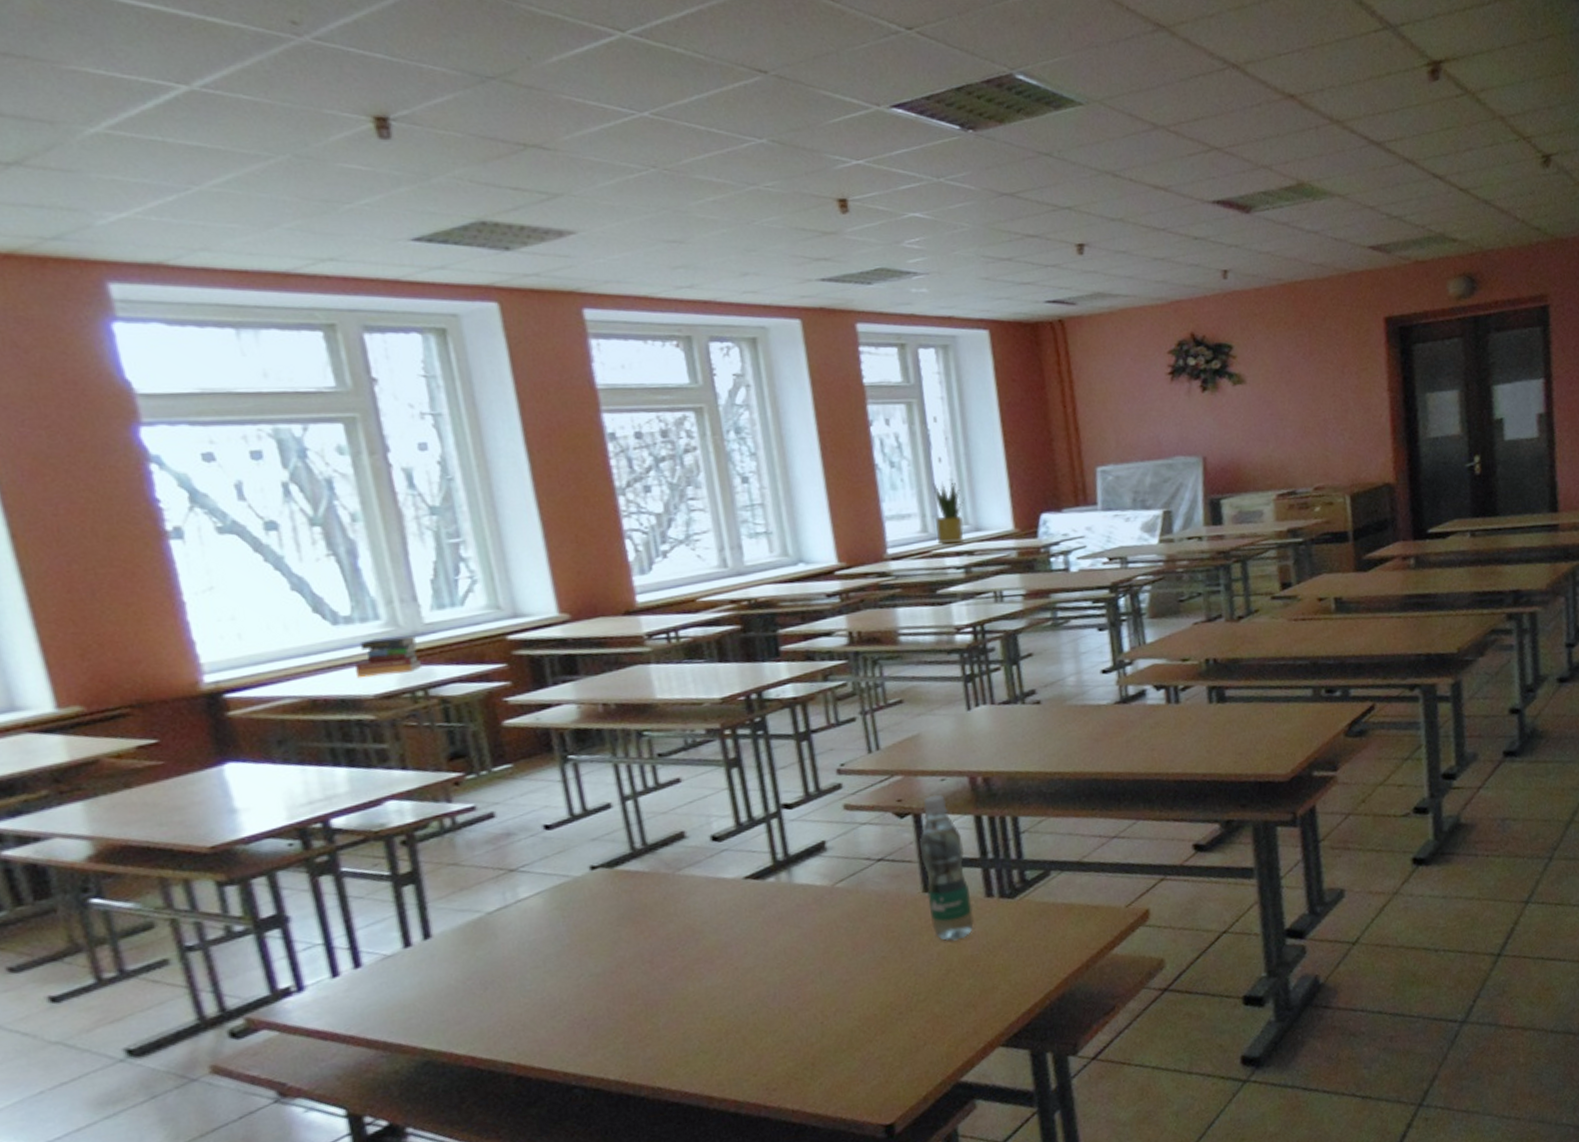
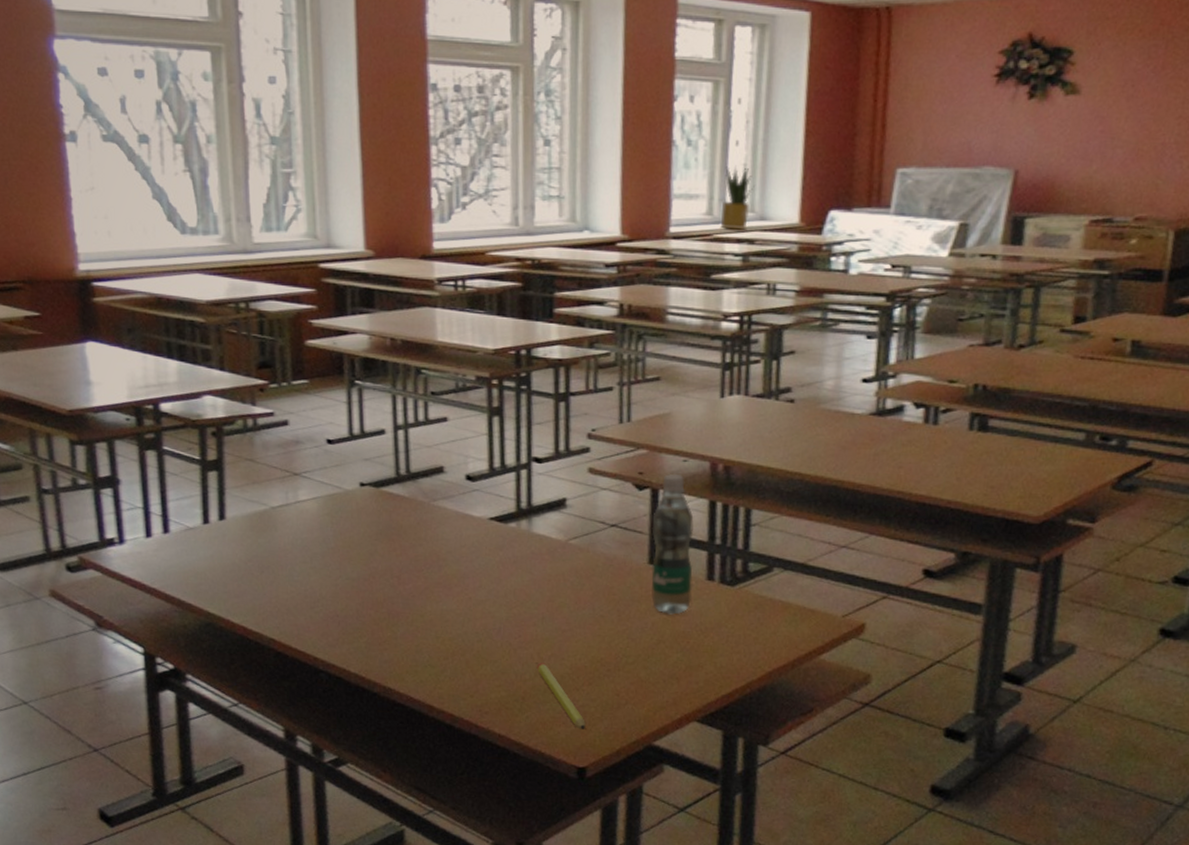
books: present [354,635,423,677] -> none [194,251,247,285]
pencil: none [822,1020,886,1084] -> present [536,663,585,729]

